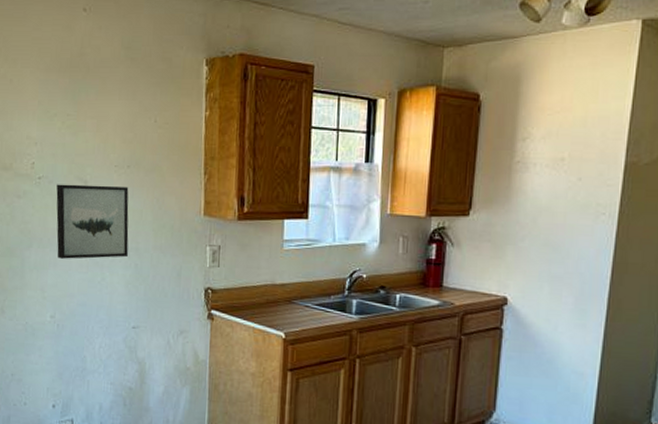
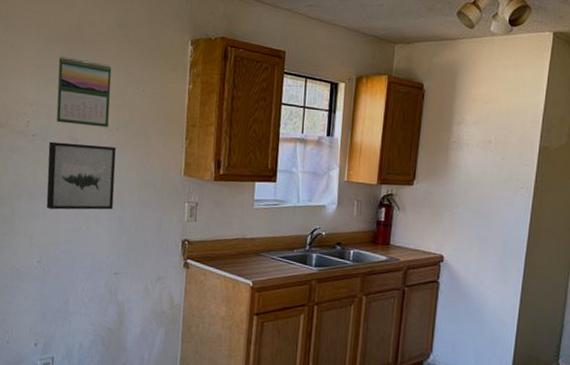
calendar: none [62,87,120,165] -> present [56,56,112,128]

